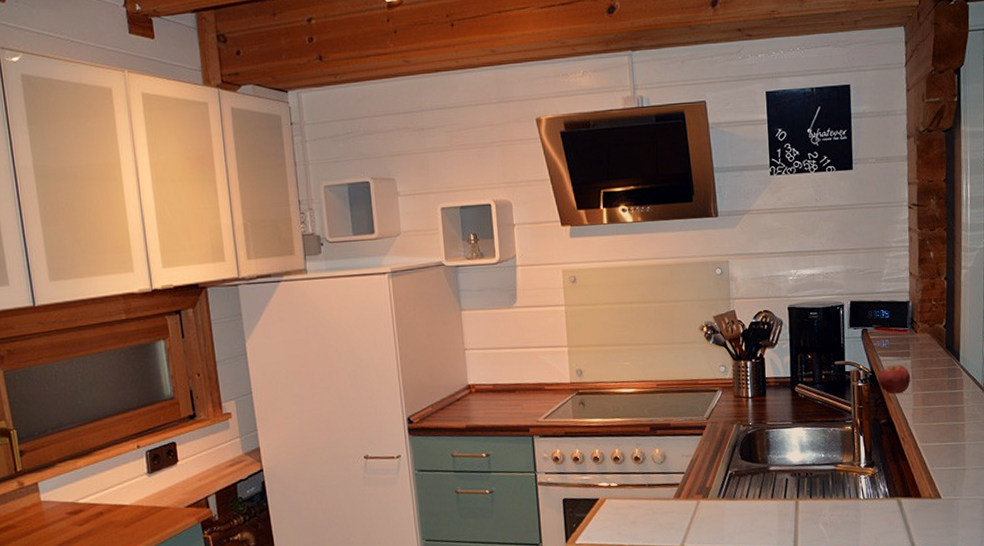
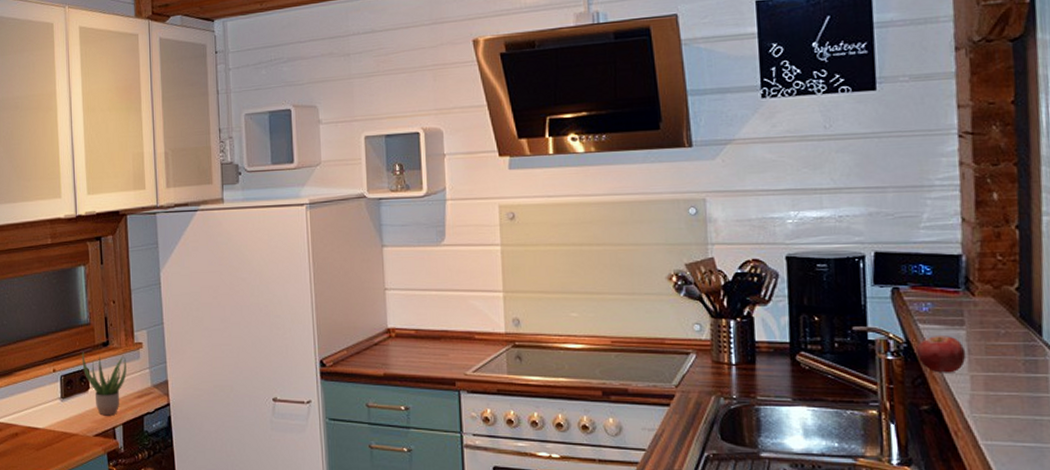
potted plant: none [167,426,217,487] -> present [82,352,127,416]

